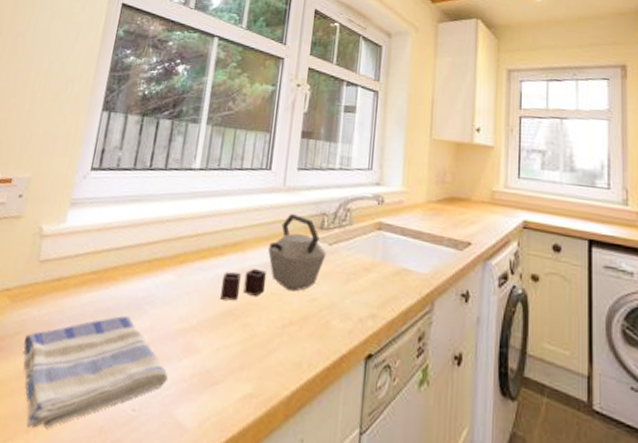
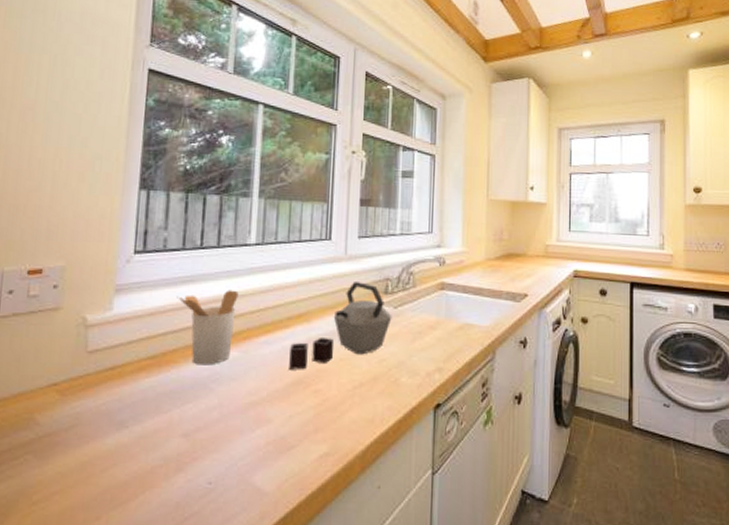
dish towel: present [23,316,168,429] -> none [82,397,242,514]
utensil holder: none [123,212,180,286] -> present [176,290,239,366]

